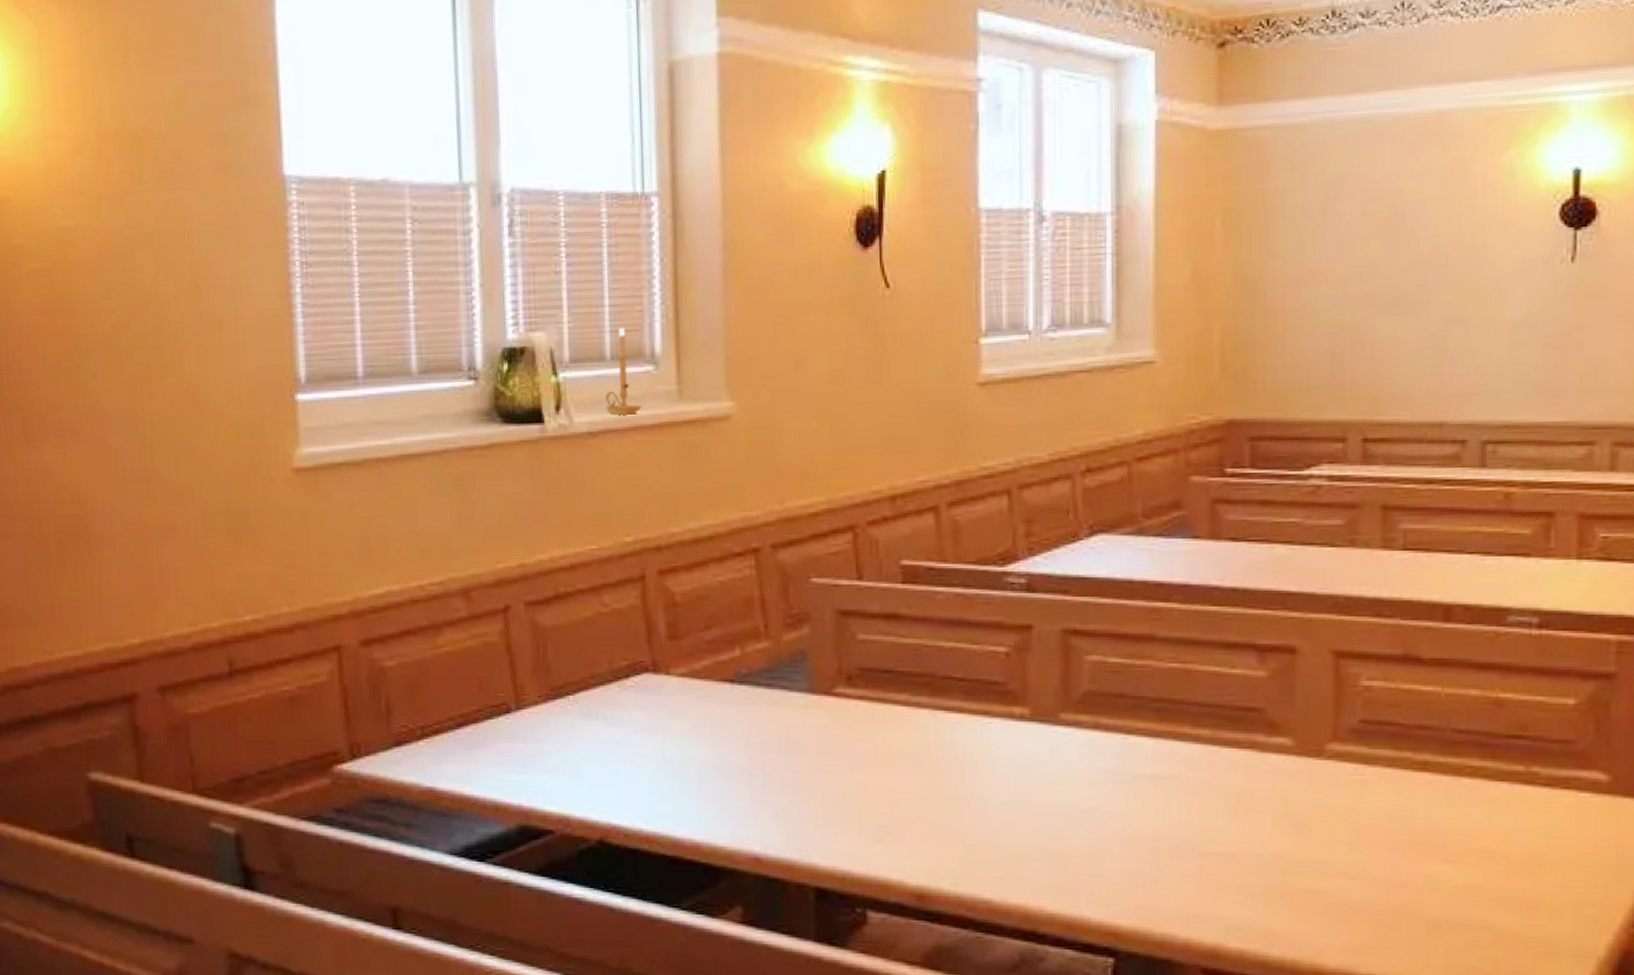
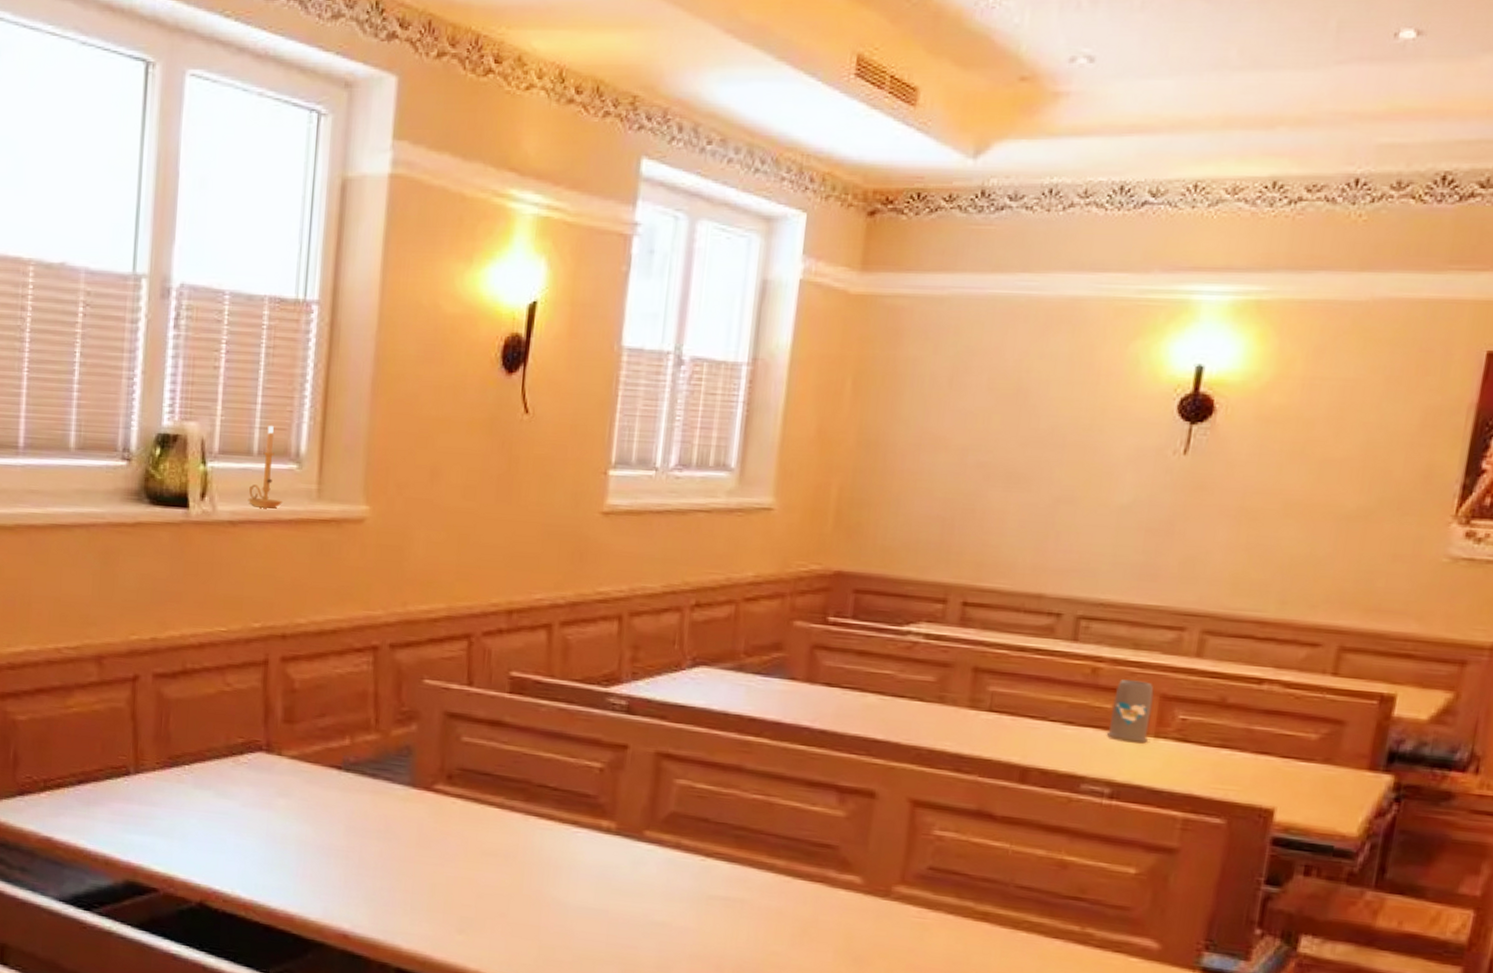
beer mug: none [1528,502,1571,569] -> present [1107,679,1154,745]

